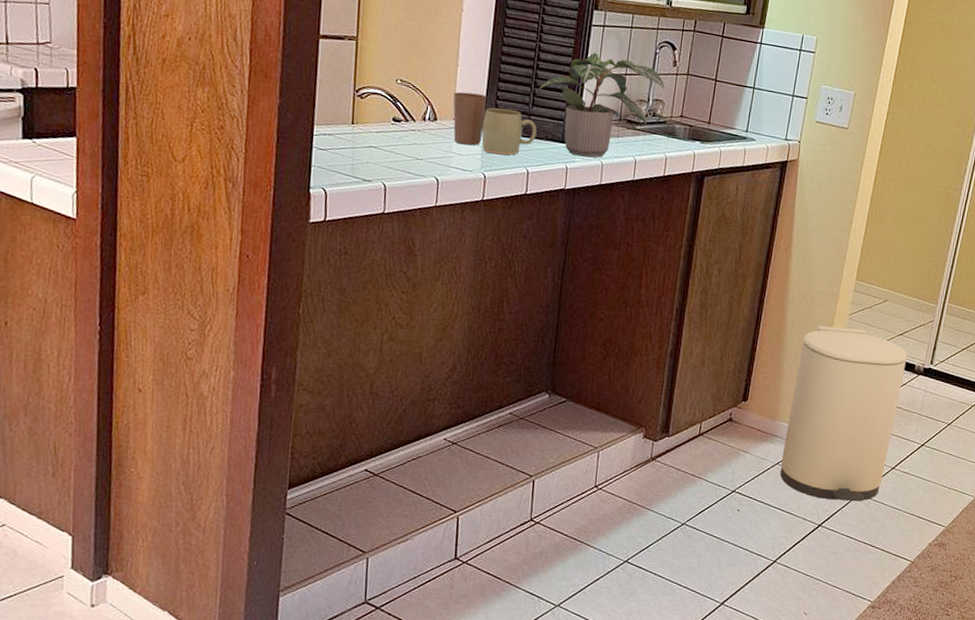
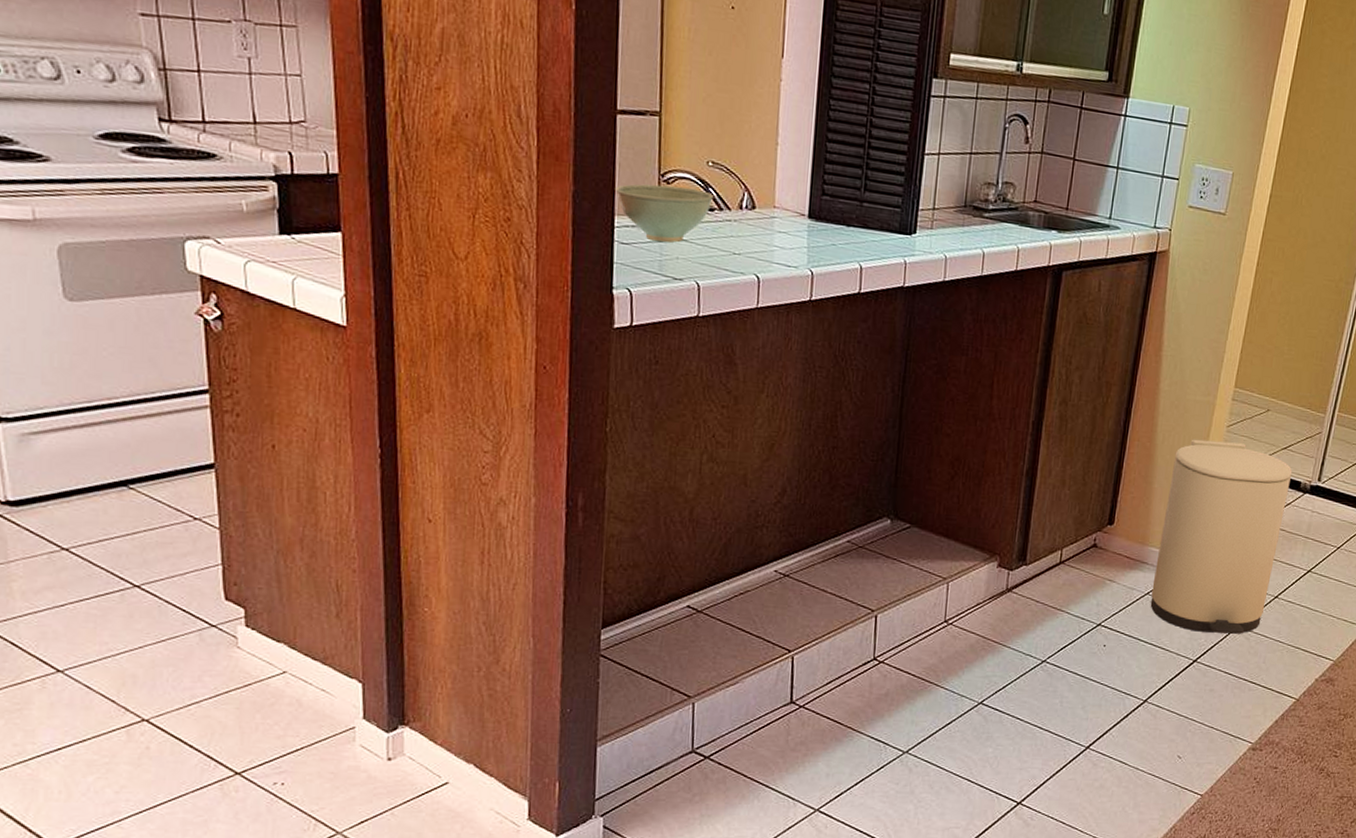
bowl: none [315,98,401,149] -> present [615,184,713,243]
cup: present [453,91,488,146] -> none [773,175,813,238]
mug: present [481,107,537,155] -> none [807,193,871,249]
potted plant: present [537,52,665,158] -> none [870,128,1016,250]

